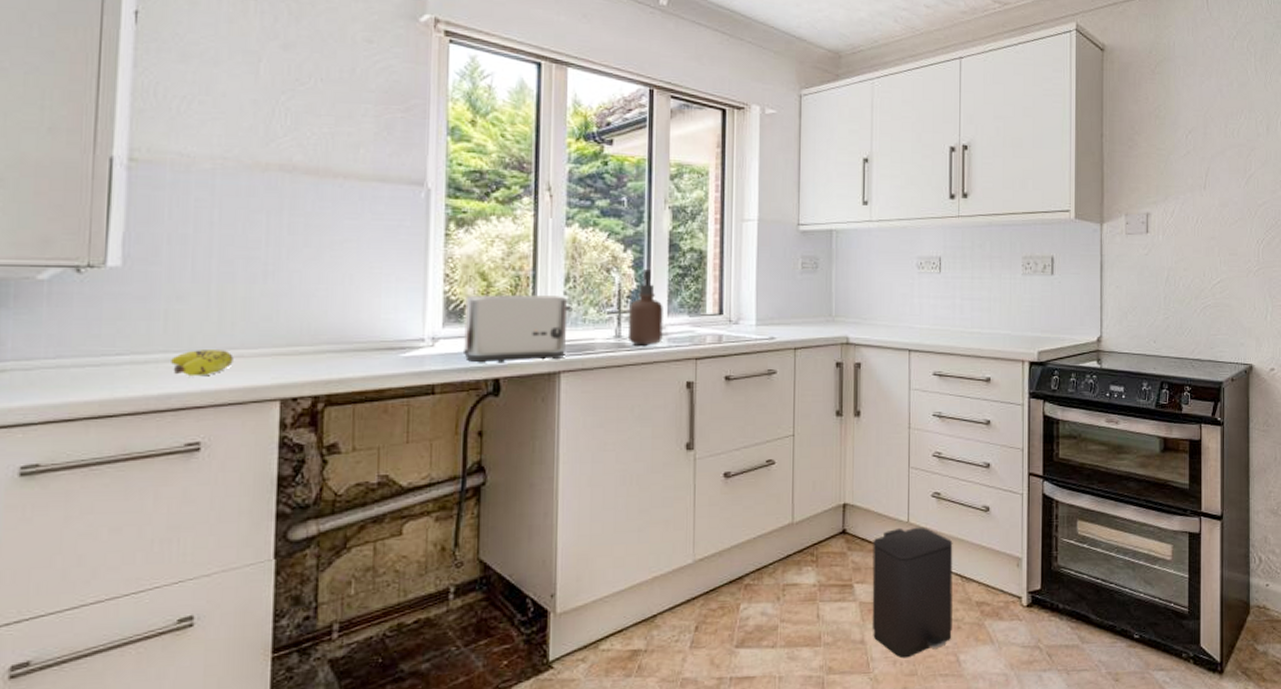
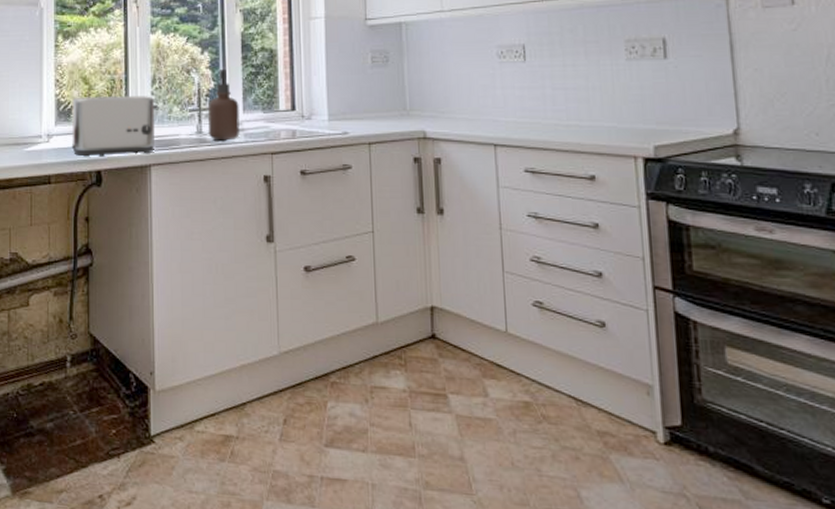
pedal bin: present [872,527,953,657] -> none [467,337,569,483]

